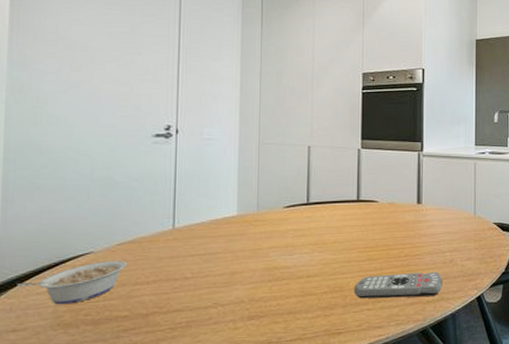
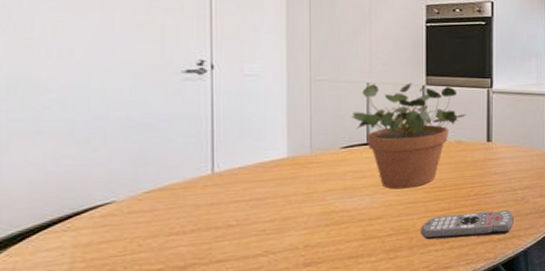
legume: present [17,260,127,305] -> none [20,209,157,261]
potted plant: none [294,146,399,248] -> present [351,82,467,190]

